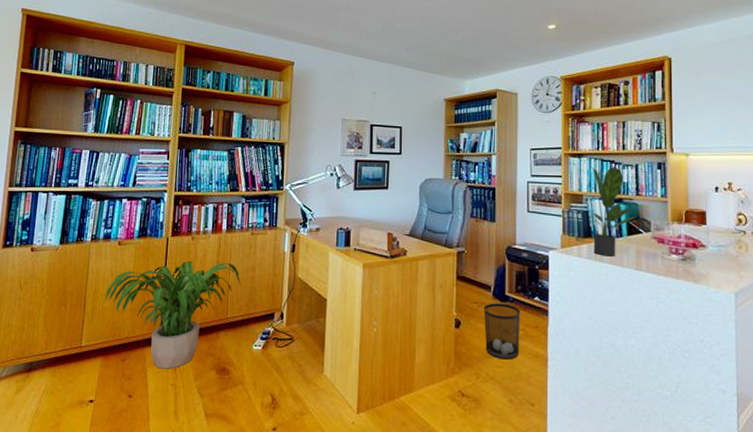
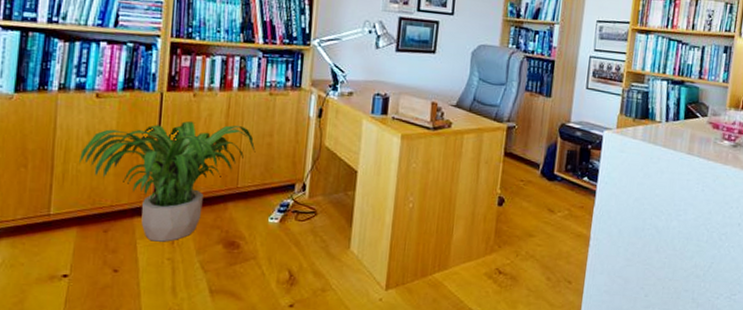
waste bin: present [483,303,521,360] -> none [527,181,568,239]
potted plant: present [588,166,636,257] -> none [648,46,695,140]

